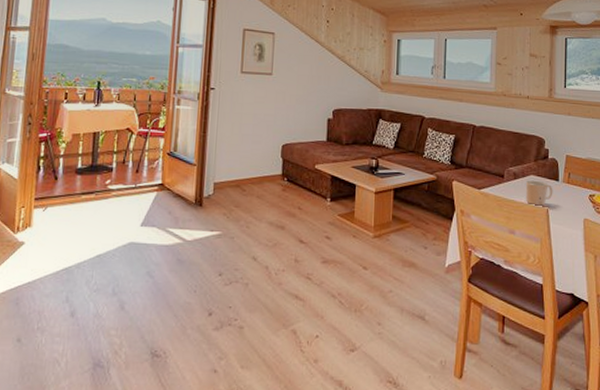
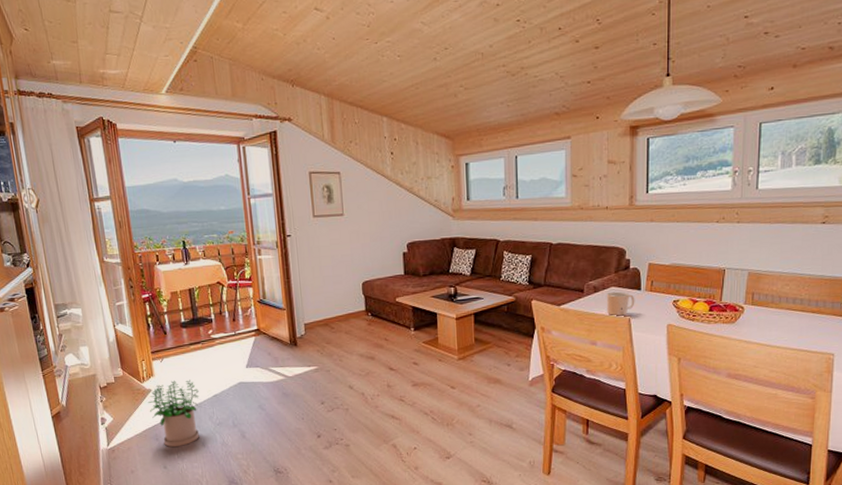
potted plant: none [17,234,80,315] -> present [148,380,199,447]

